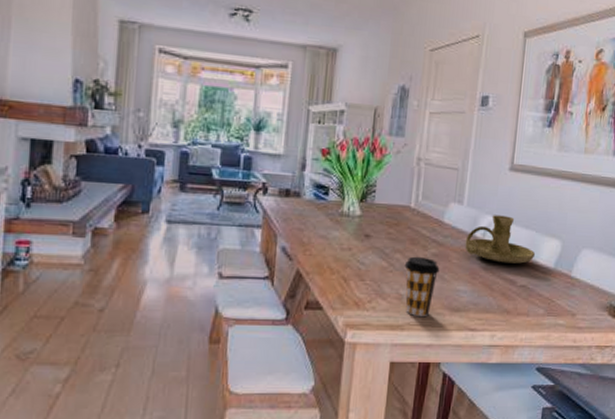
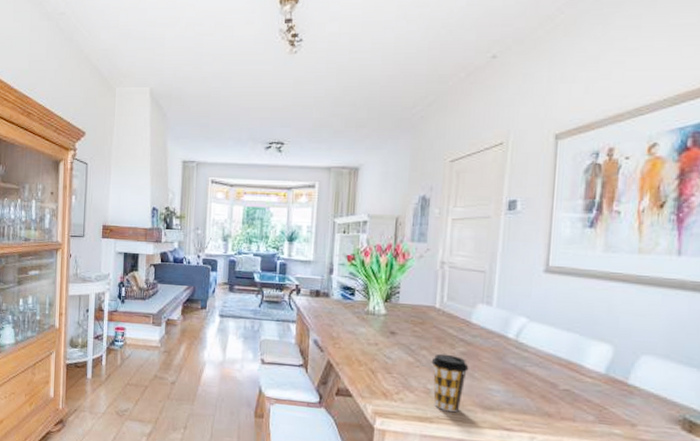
candle holder: present [465,215,535,264] -> none [496,316,579,367]

